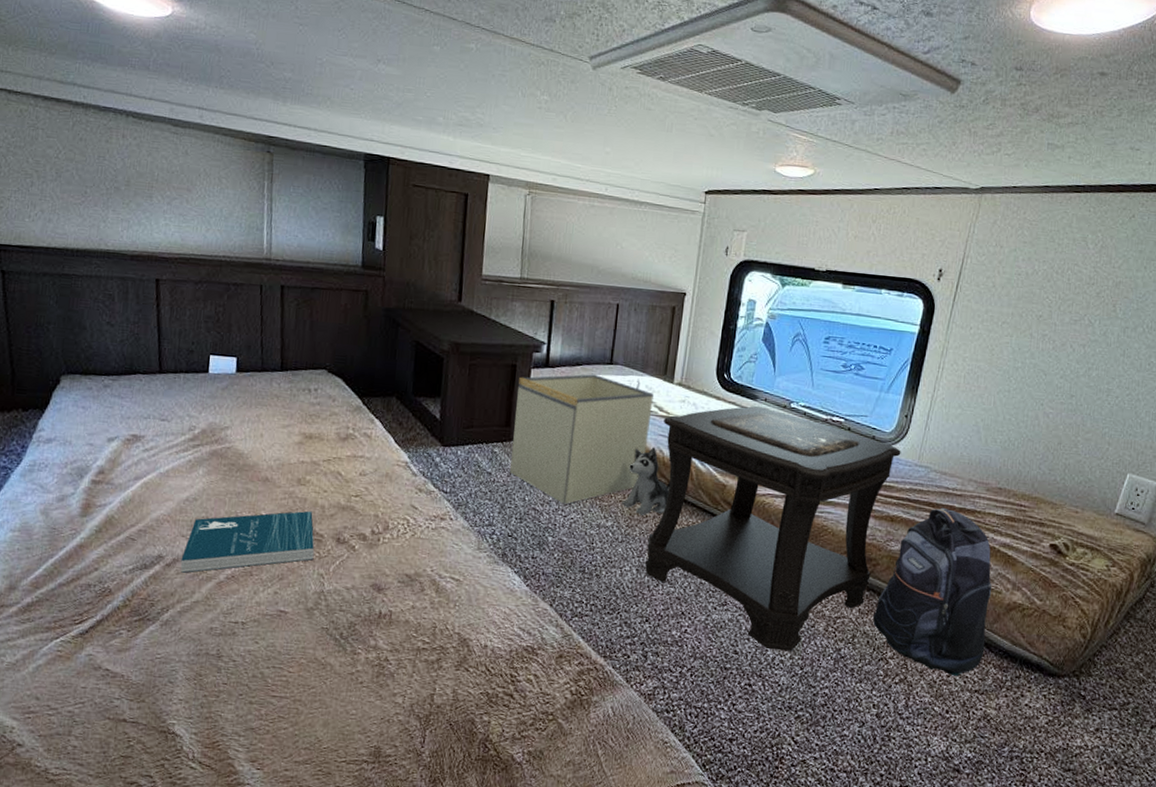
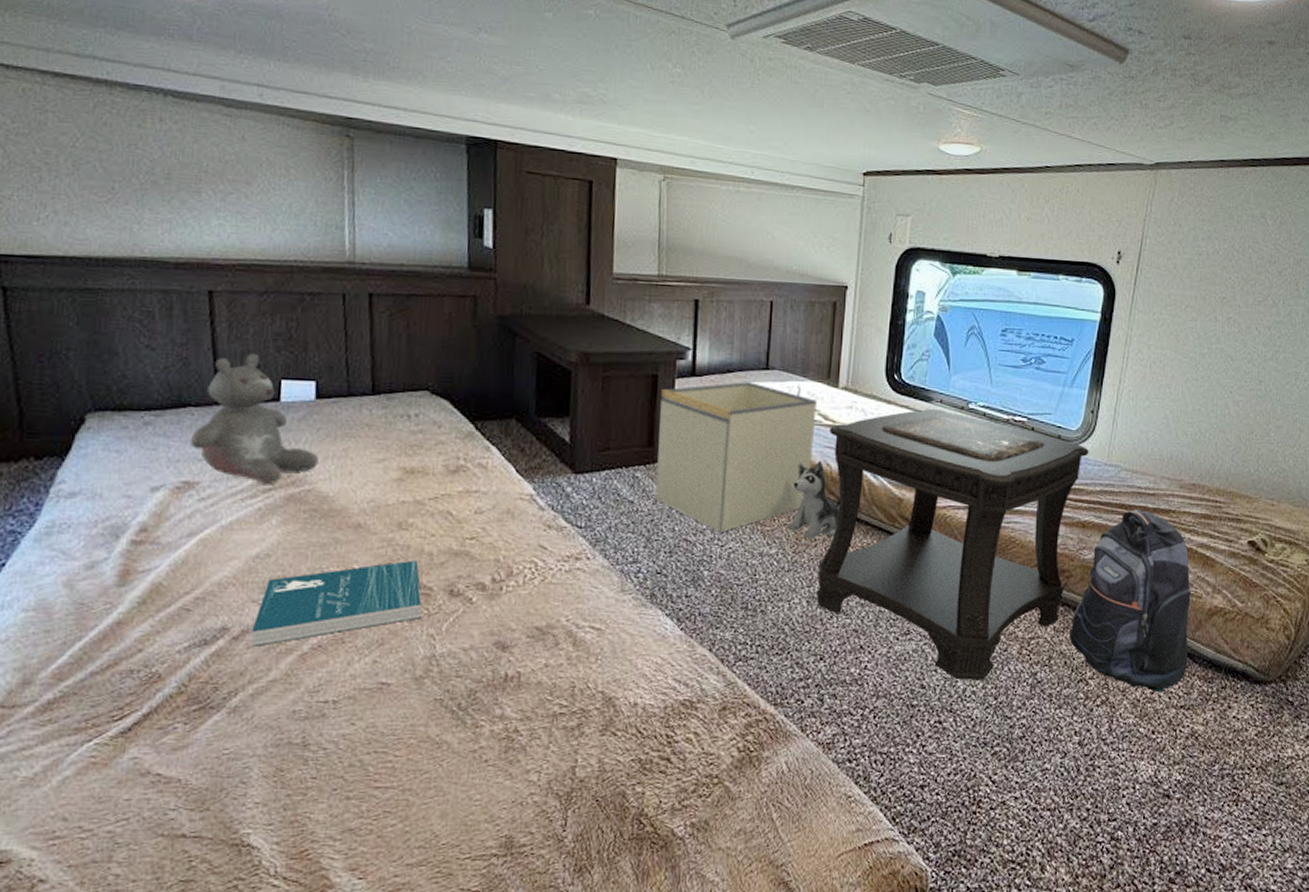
teddy bear: none [138,332,237,441] -> present [189,353,319,484]

